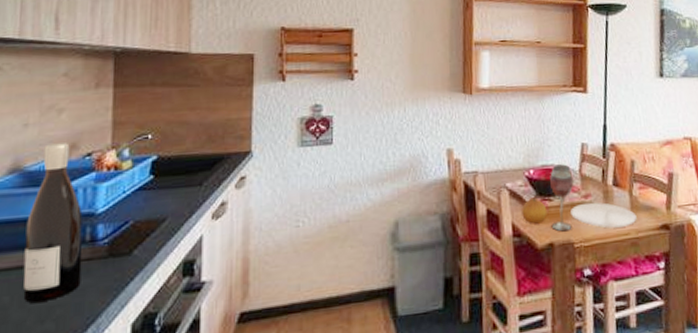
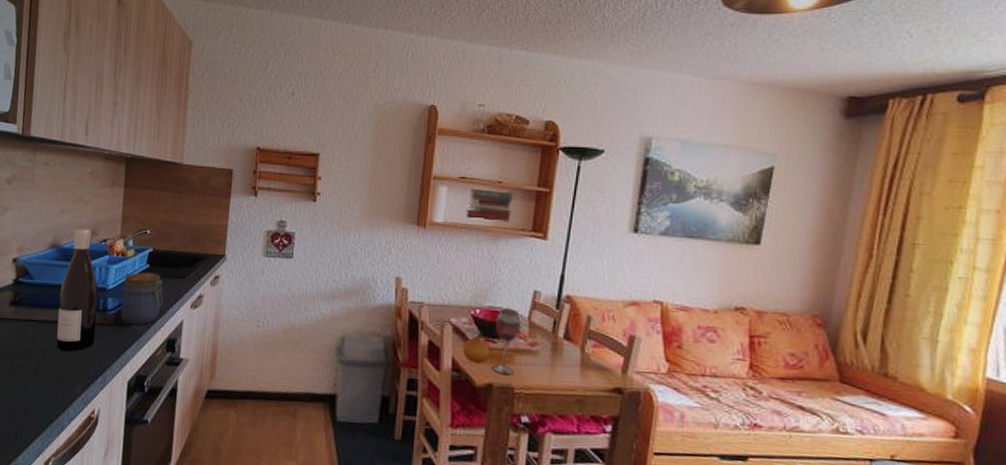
jar: none [116,184,174,253] -> present [120,272,163,326]
books: none [510,50,552,80] -> present [467,188,513,222]
plate: present [571,202,637,228] -> none [514,351,586,383]

